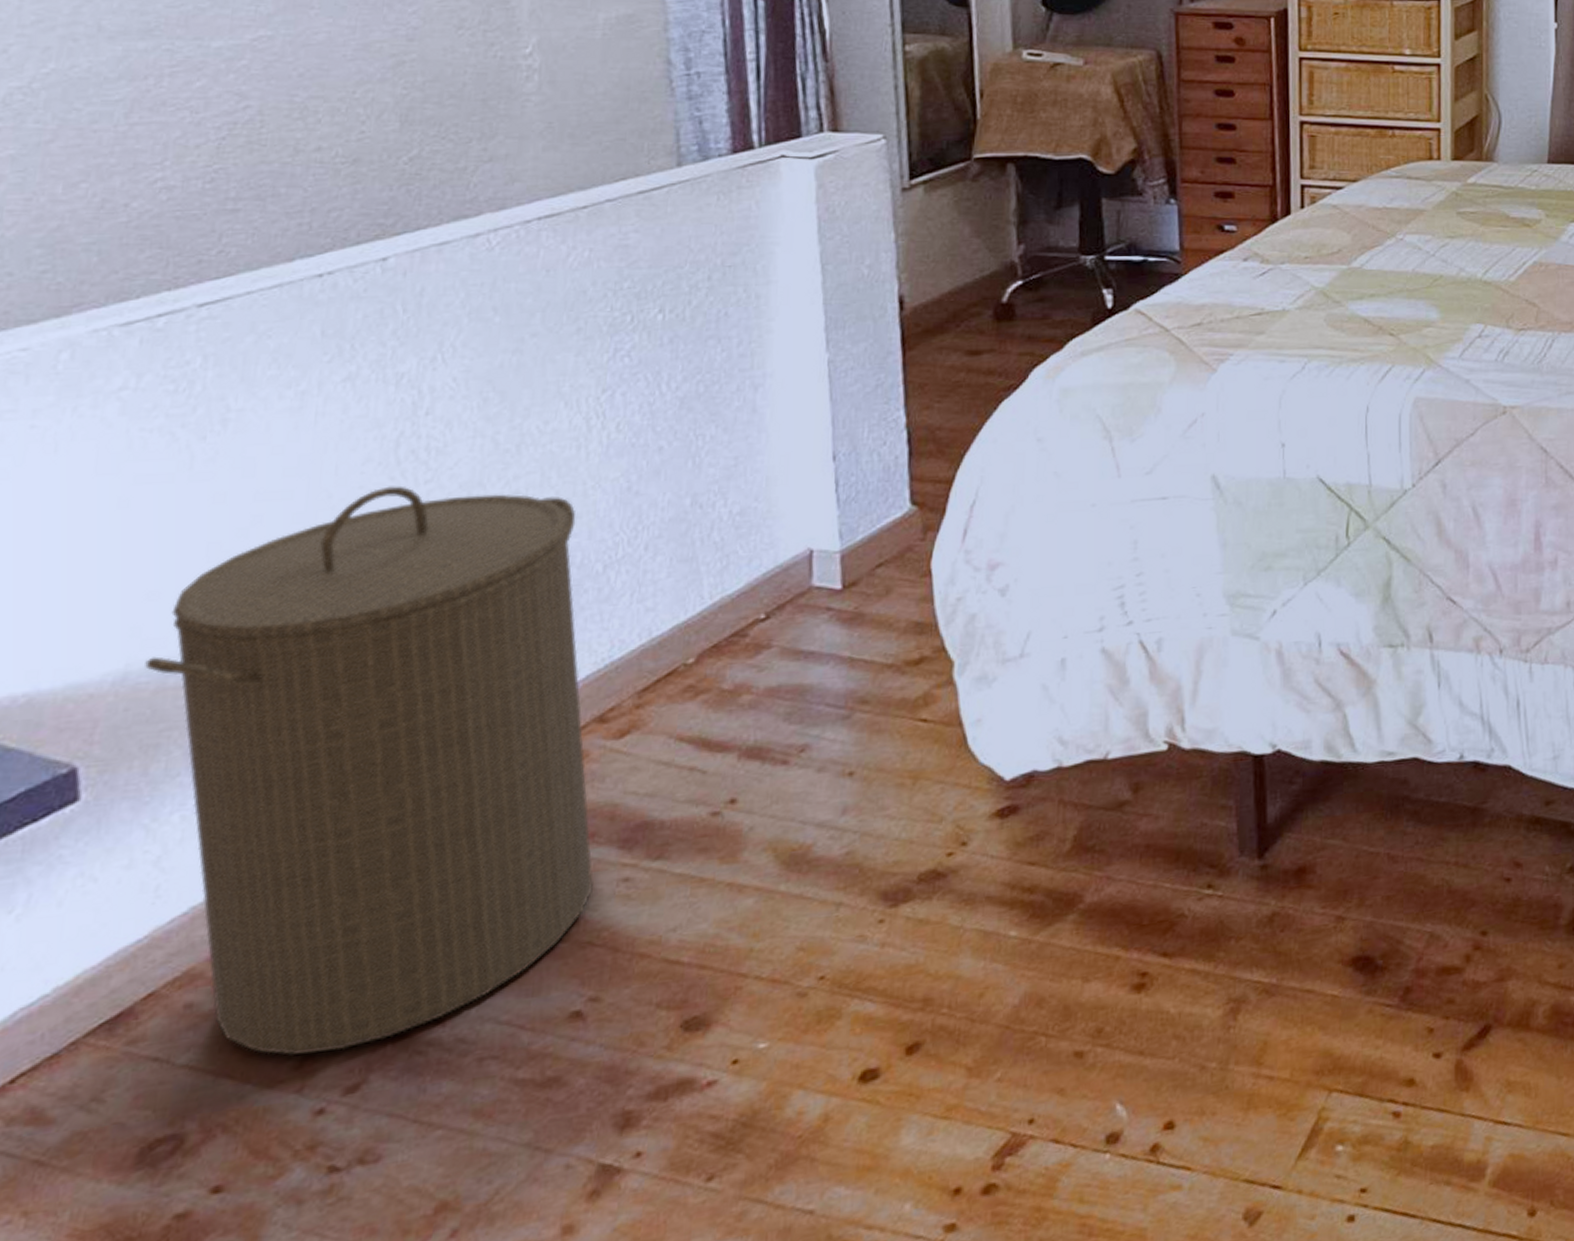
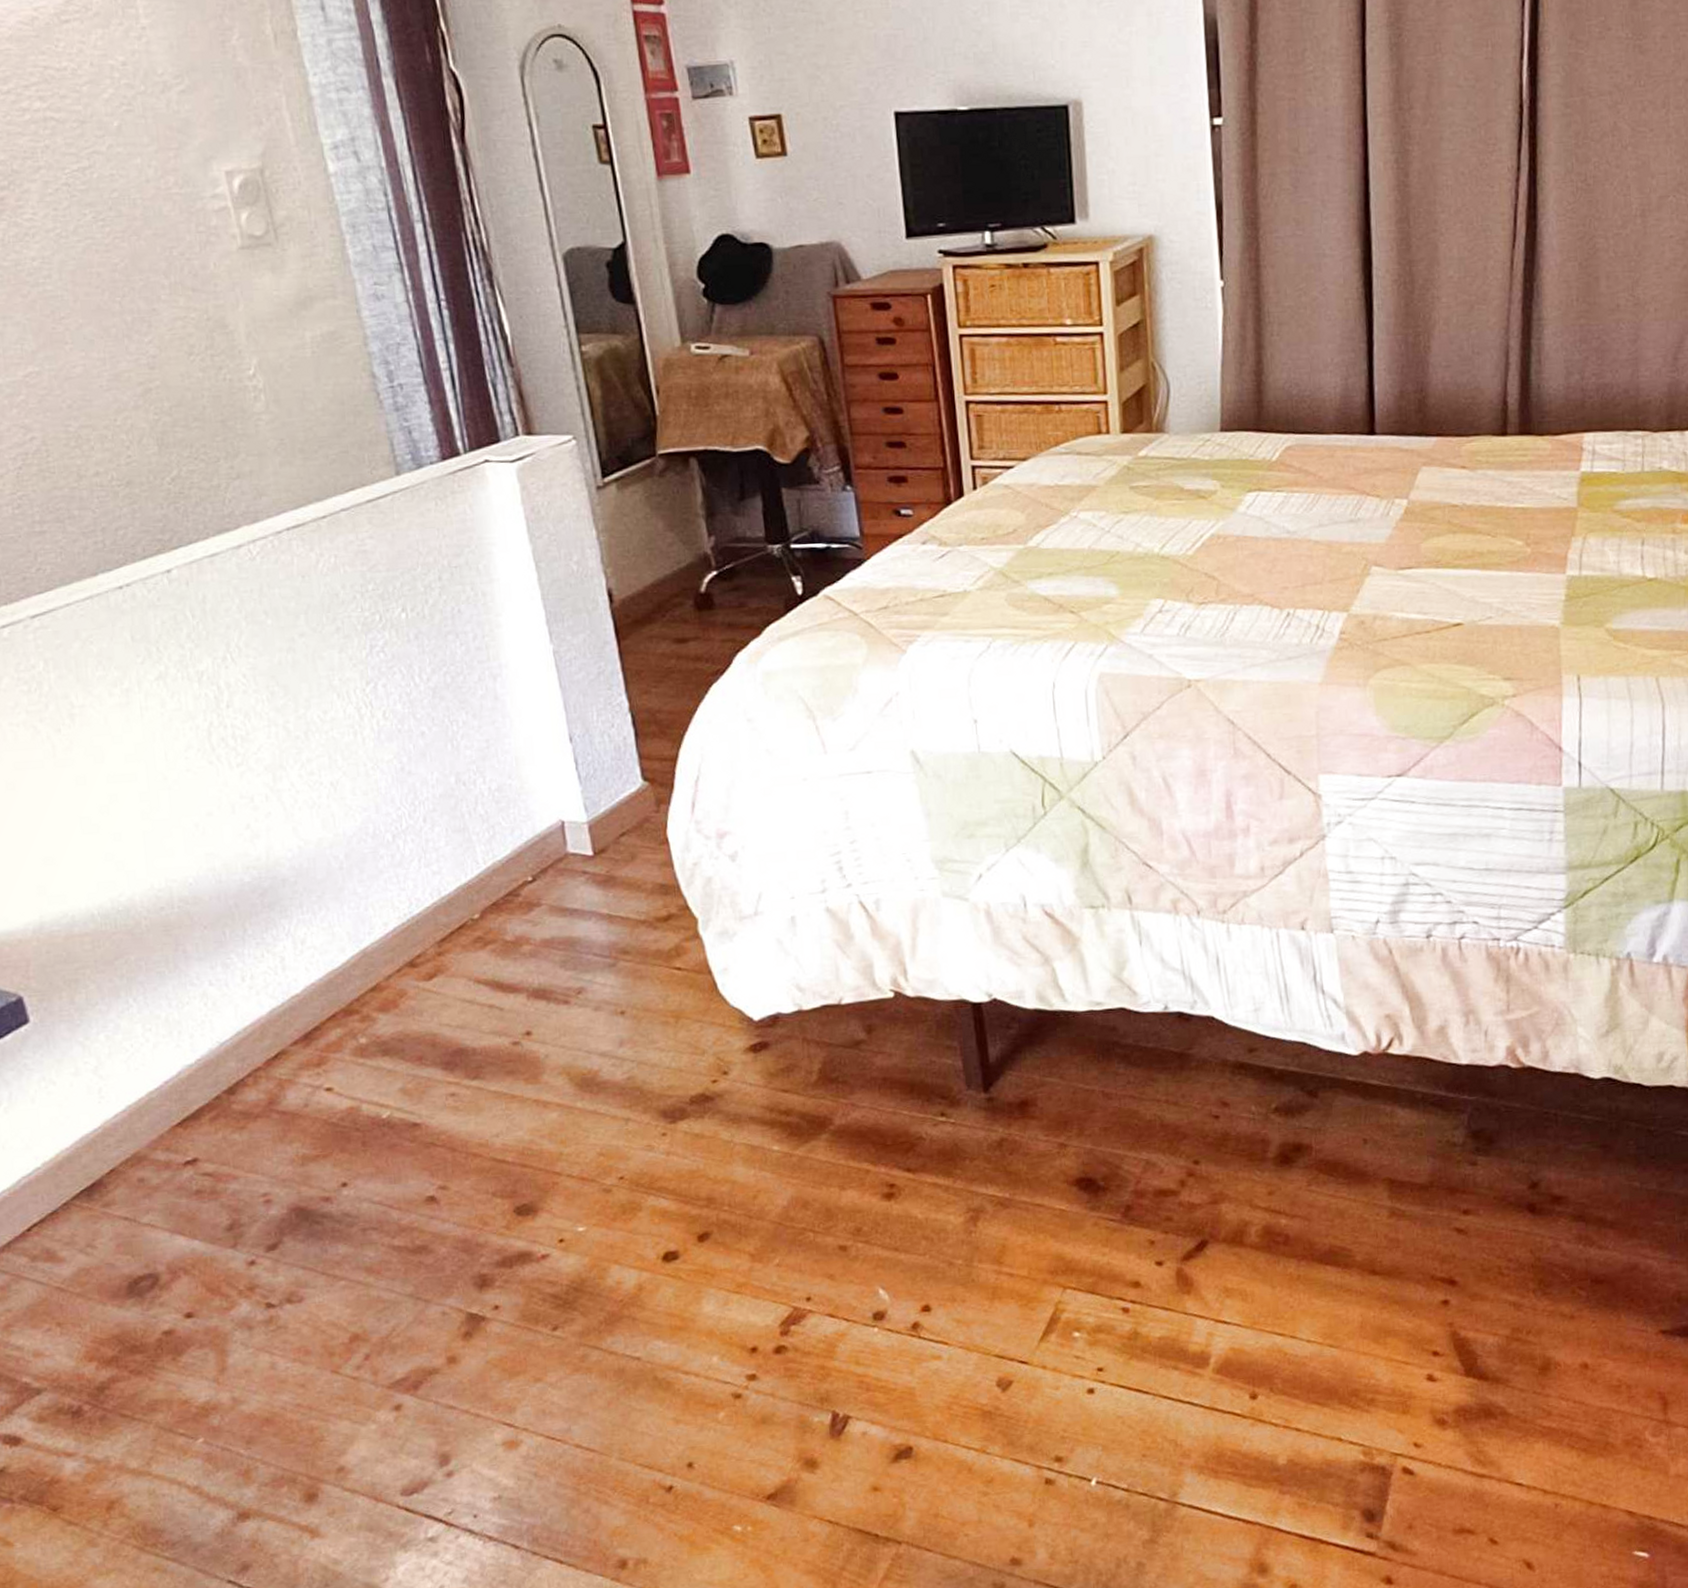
laundry hamper: present [145,485,594,1055] -> none [54,768,429,1220]

